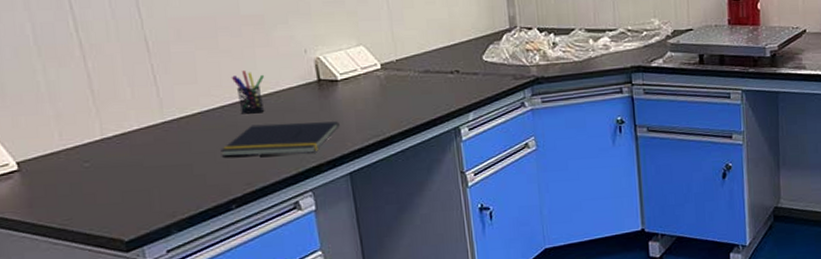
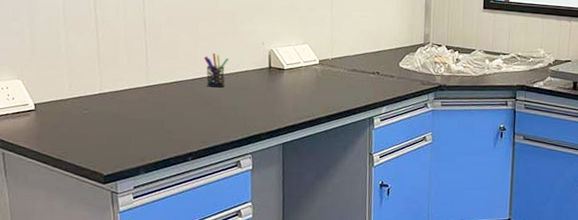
notepad: present [220,121,340,157] -> none [187,96,281,124]

